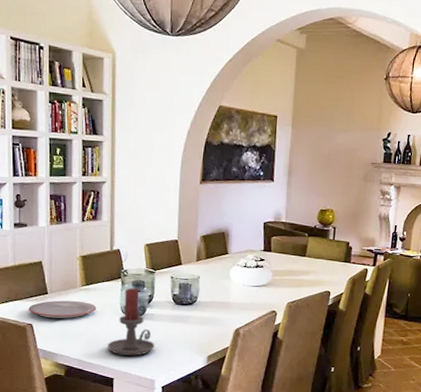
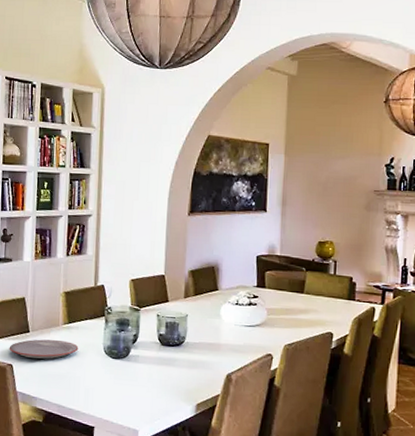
candle holder: present [107,287,154,356] -> none [88,326,139,402]

